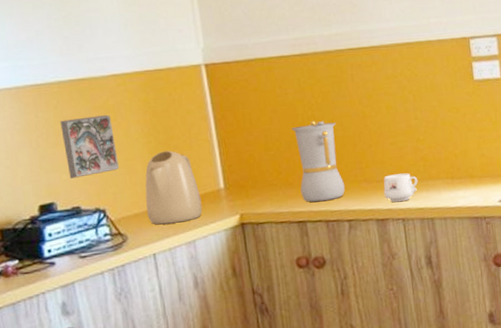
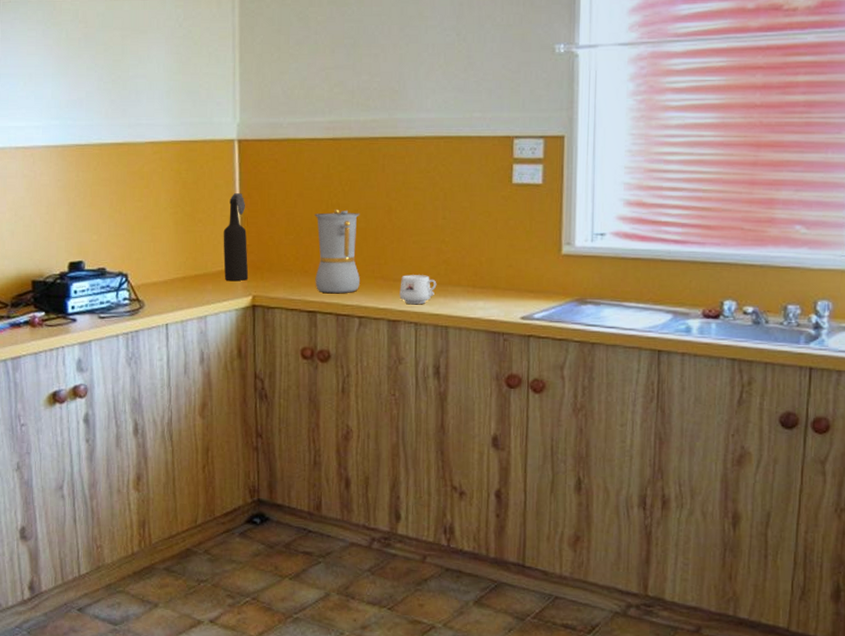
decorative tile: present [60,115,119,179] -> none [97,181,145,240]
kettle: present [145,150,202,225] -> none [165,223,218,296]
bottle: none [201,116,234,203] -> present [223,193,249,281]

